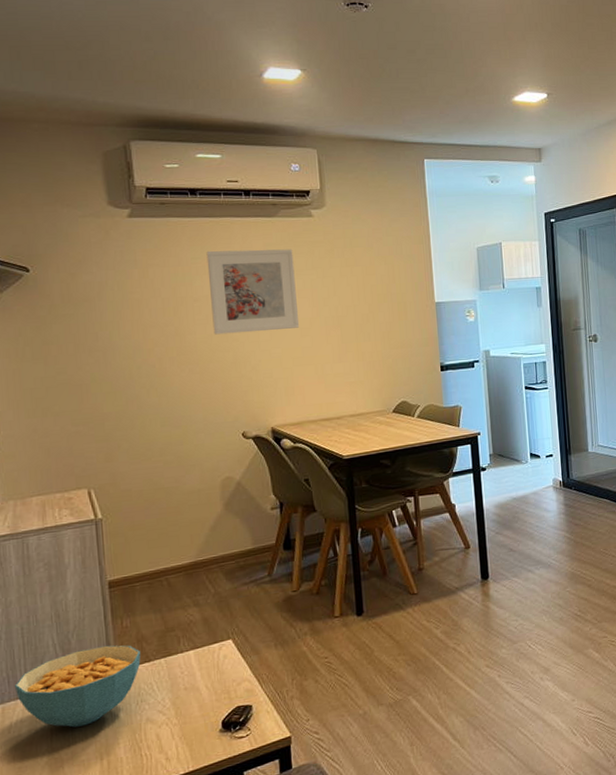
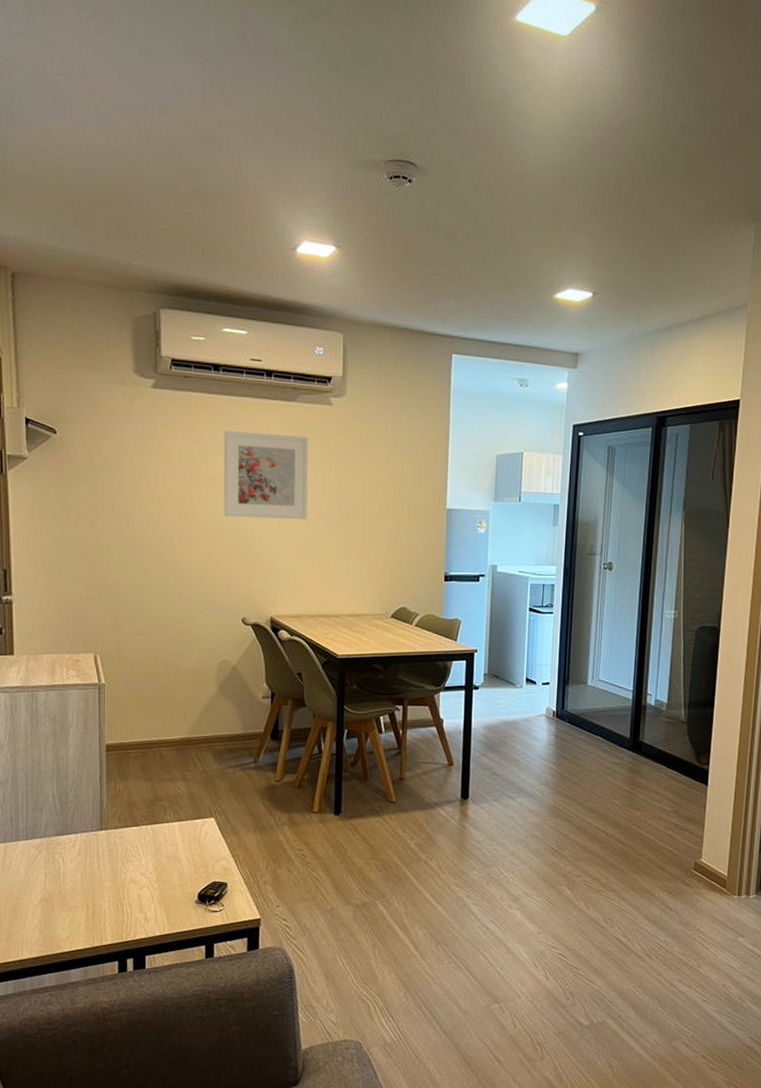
cereal bowl: present [15,645,141,728] -> none [17,804,129,875]

